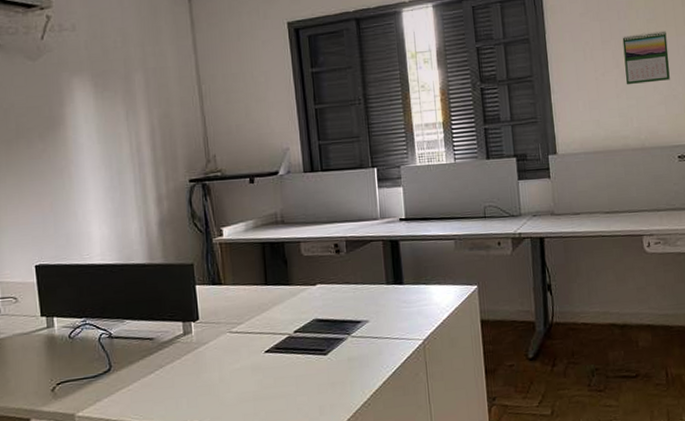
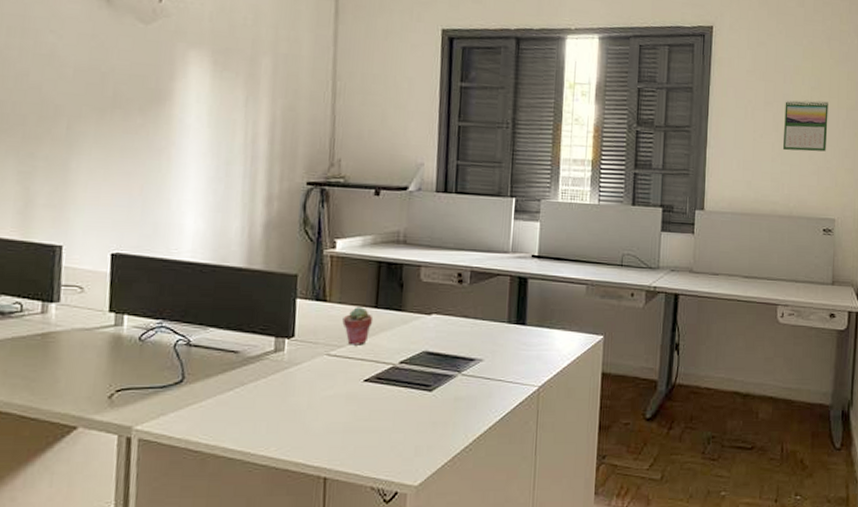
potted succulent: none [238,286,265,321] -> present [342,307,374,345]

